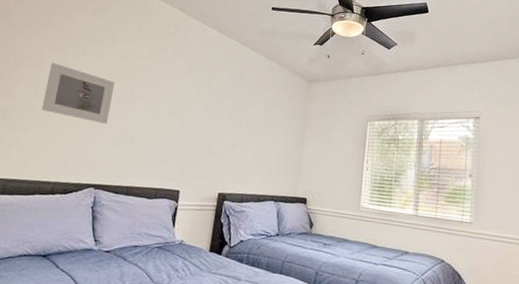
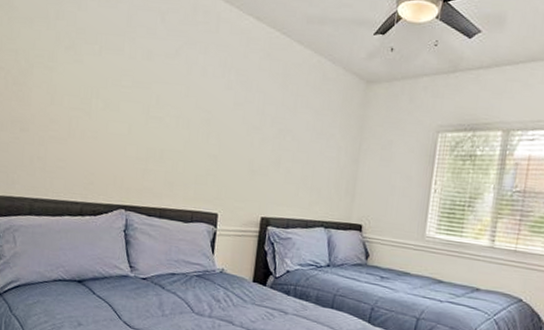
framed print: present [41,63,115,124] -> none [60,63,139,136]

